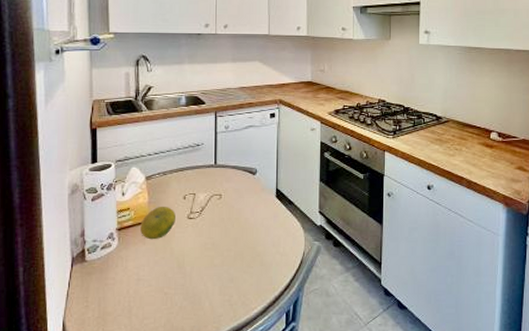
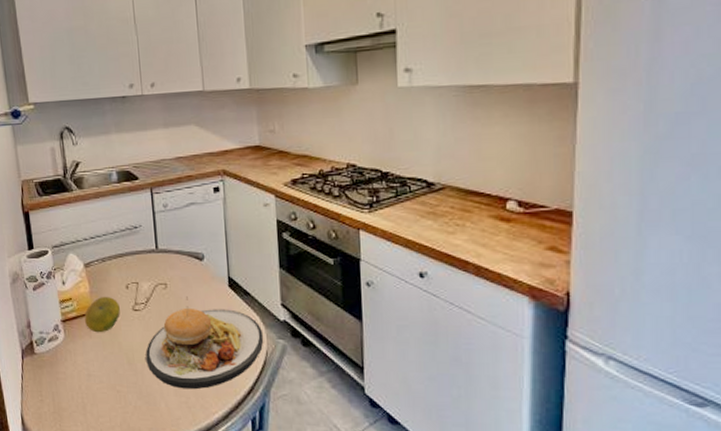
plate: none [196,206,302,289] -> present [145,296,264,390]

